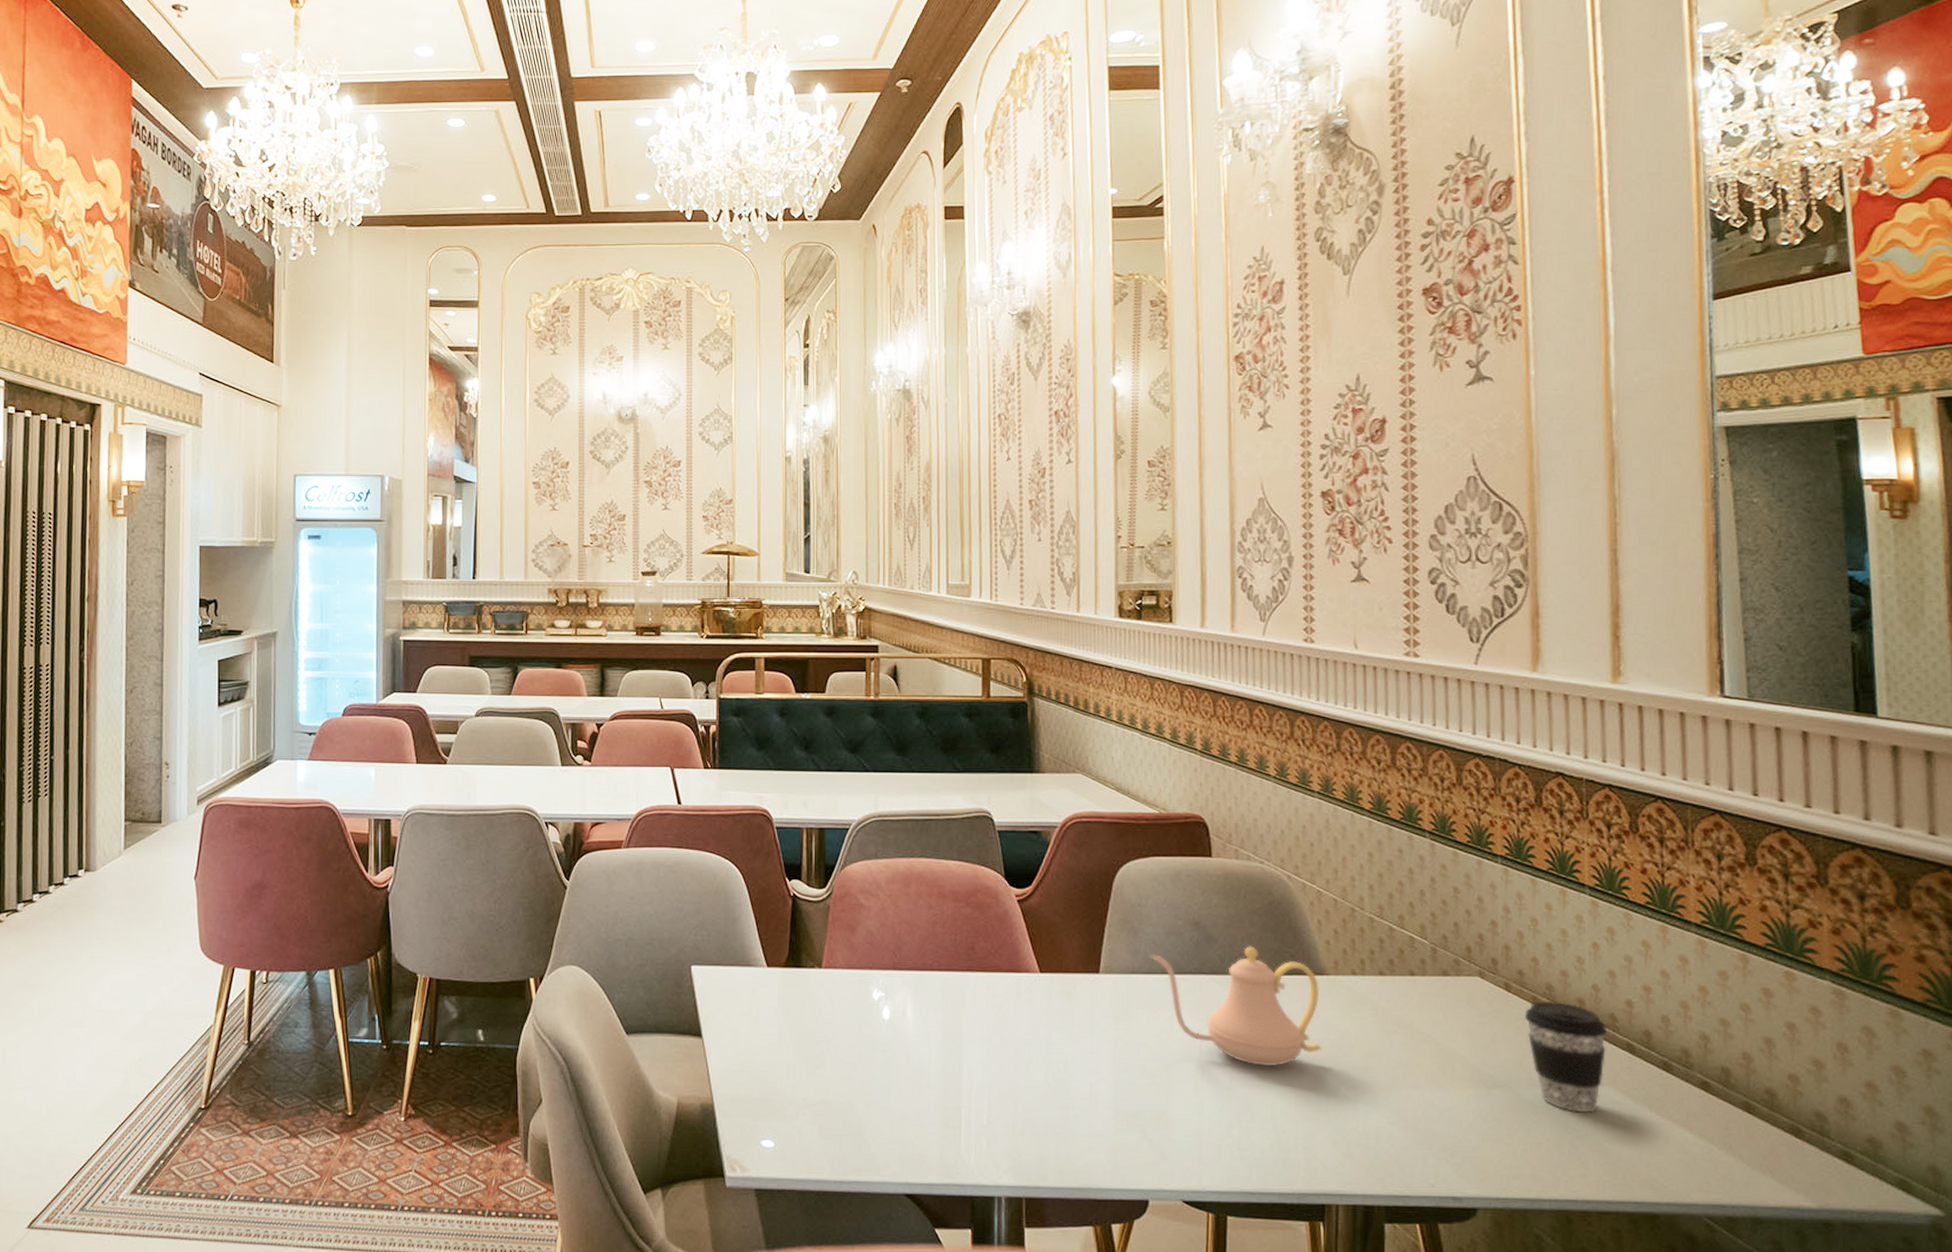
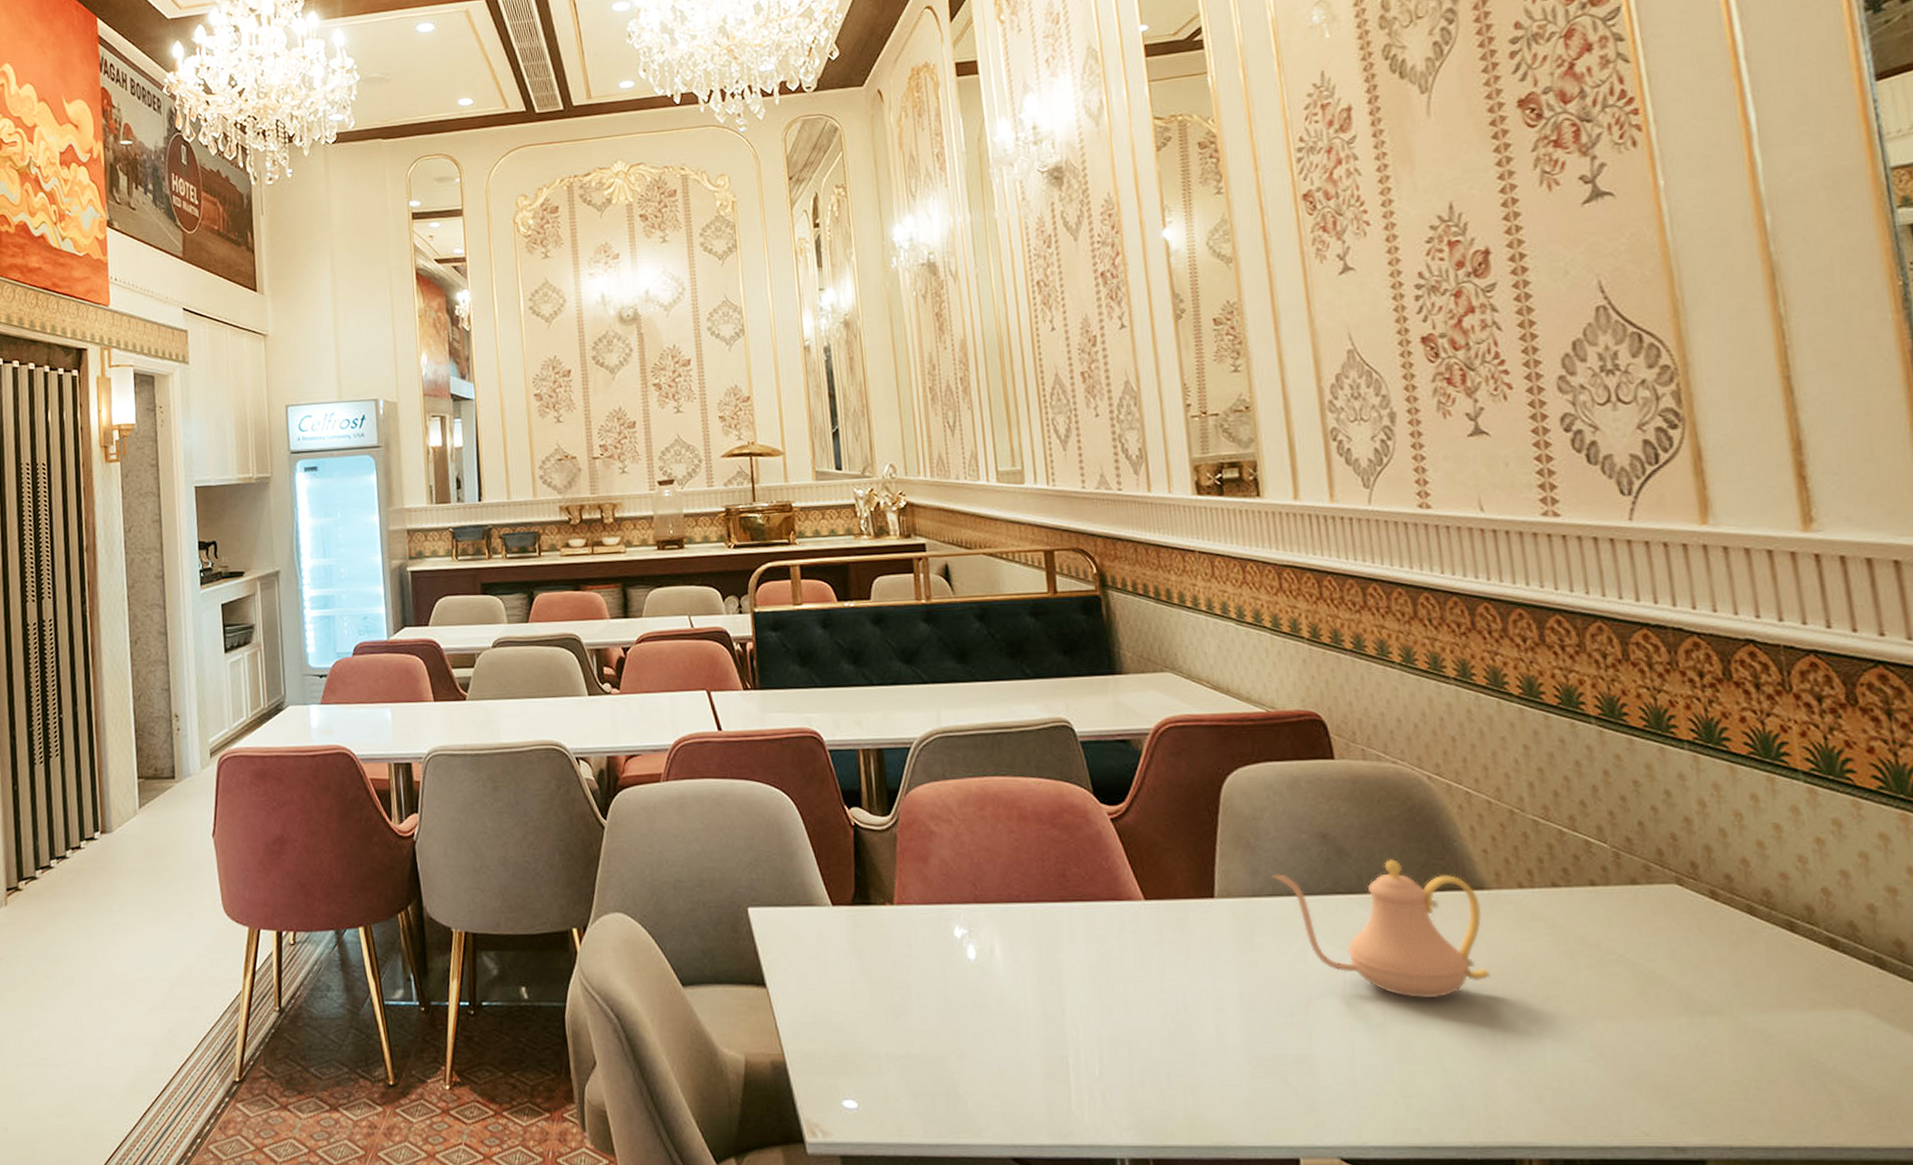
coffee cup: present [1524,1001,1608,1113] -> none [1739,910,1849,1042]

